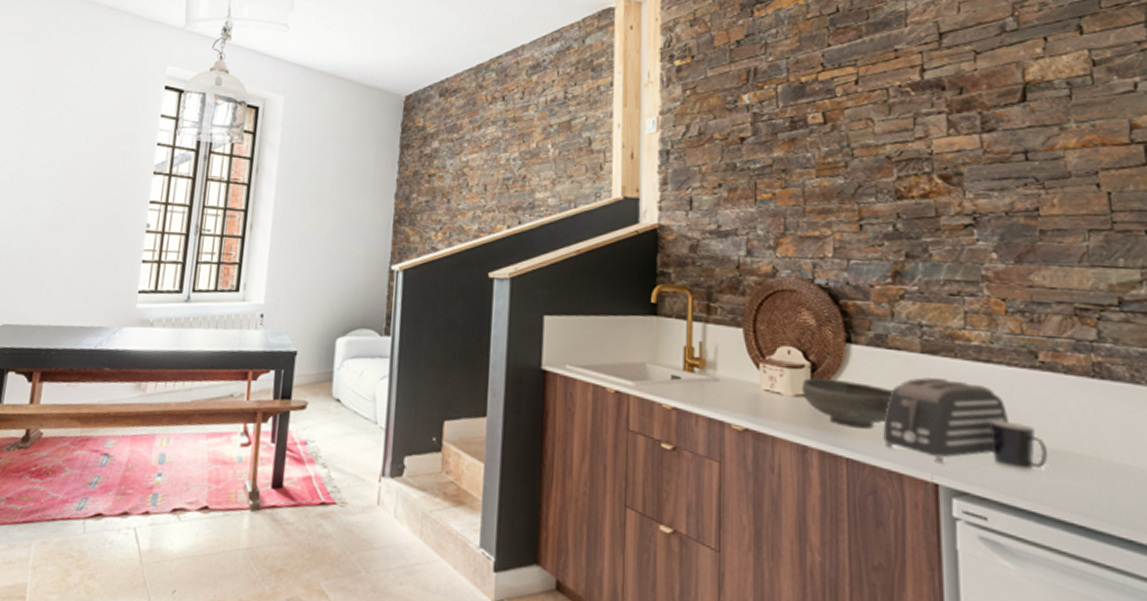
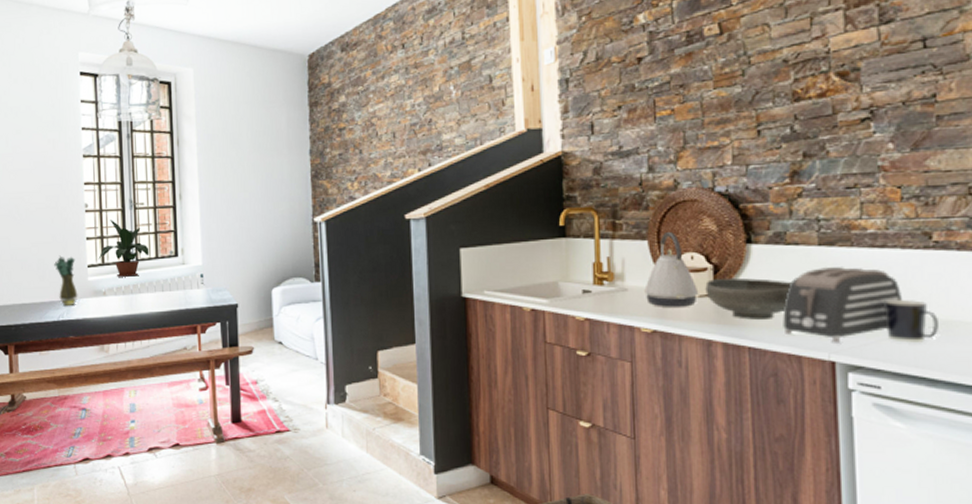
vase: none [100,276,126,334] -> present [53,255,78,305]
potted plant: none [151,244,209,309] -> present [98,220,149,277]
kettle: none [737,320,795,407] -> present [644,231,699,309]

